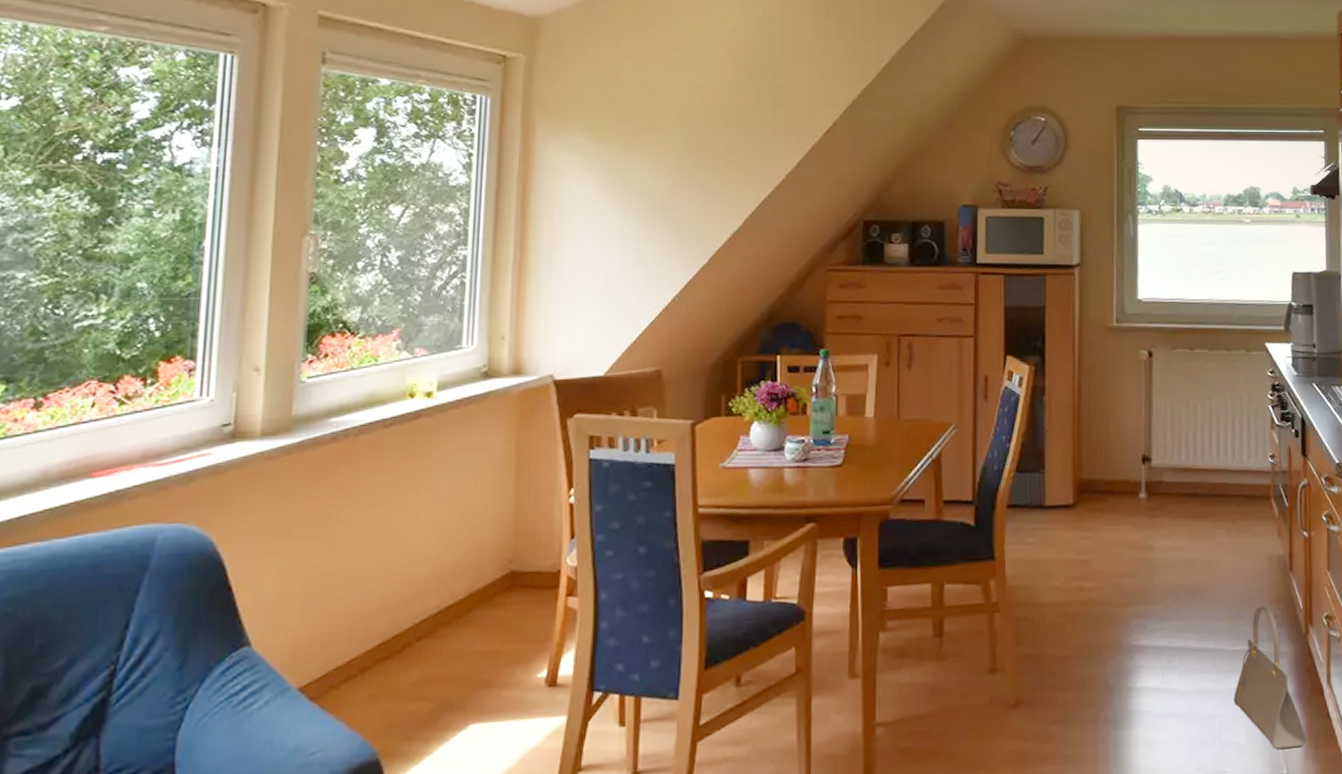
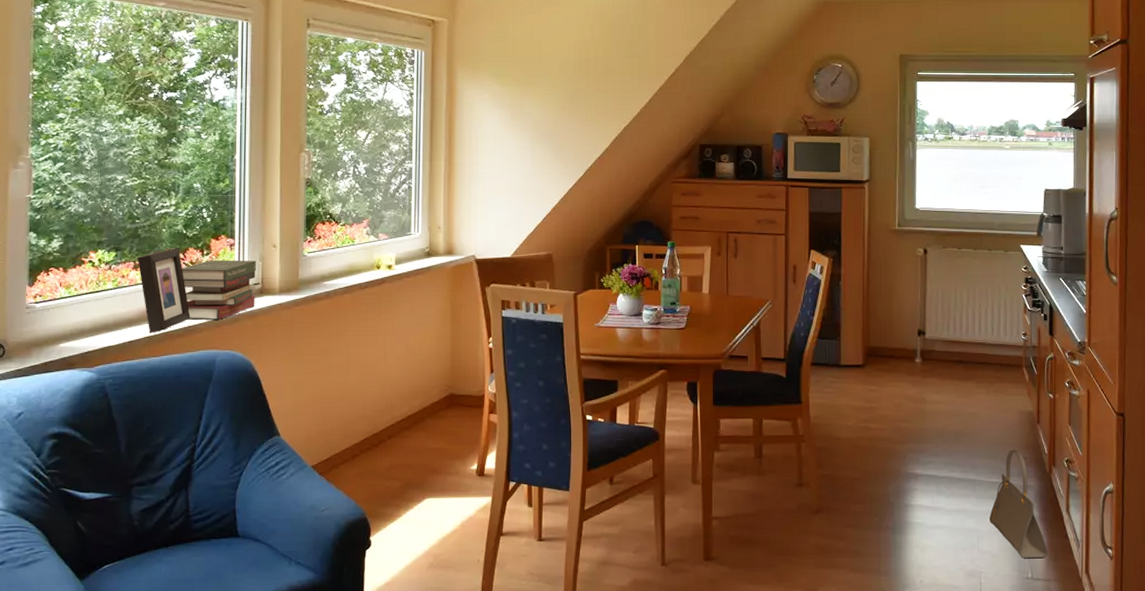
picture frame: none [40,376,120,503] -> present [138,248,191,333]
books: none [109,390,227,481] -> present [181,260,256,320]

